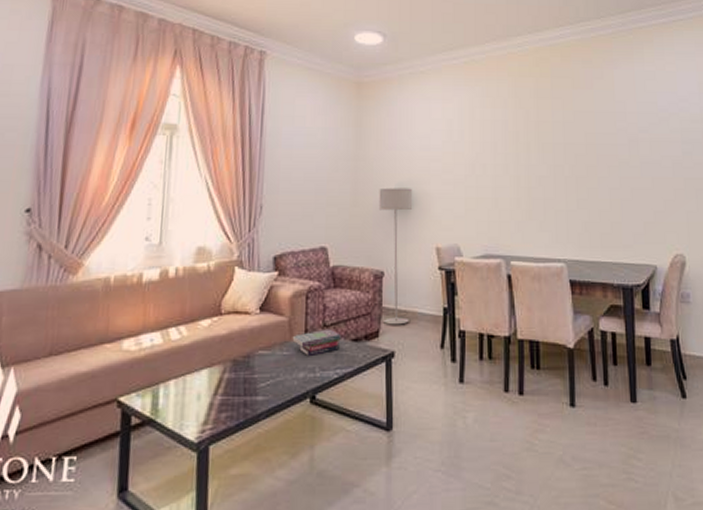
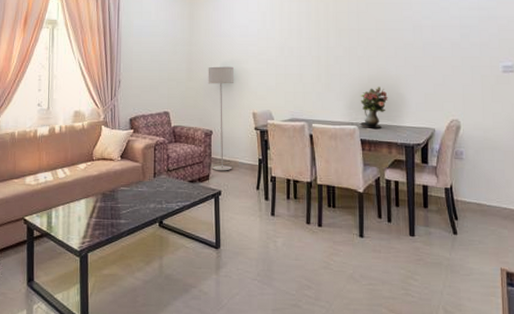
books: present [292,328,341,357] -> none [145,172,181,193]
bouquet: none [569,214,601,267] -> present [360,87,388,130]

